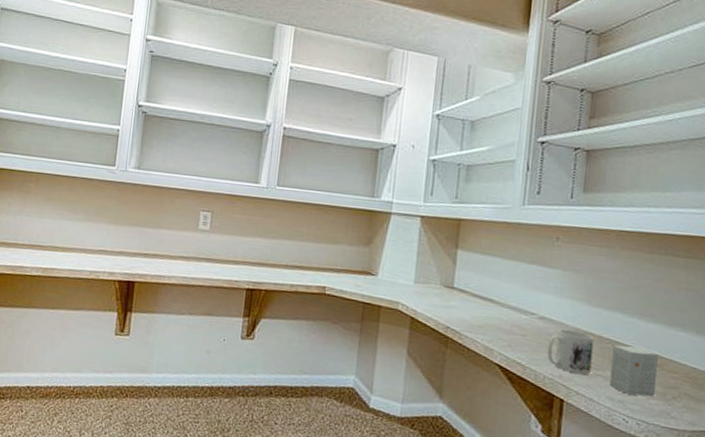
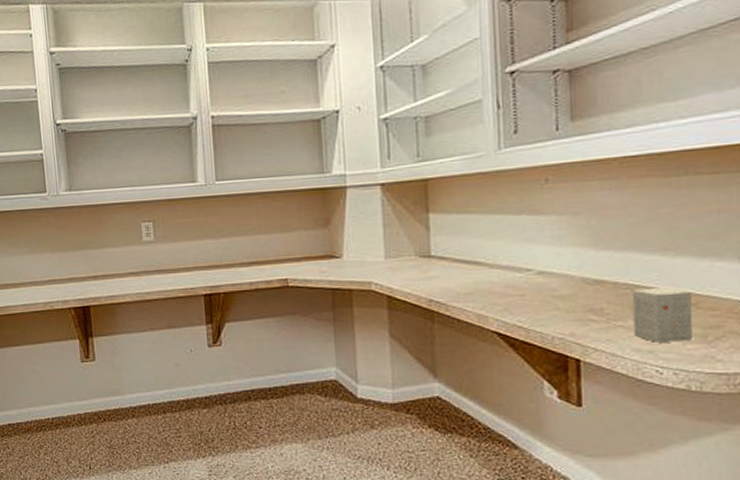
mug: present [547,328,594,375] -> none [552,280,609,329]

